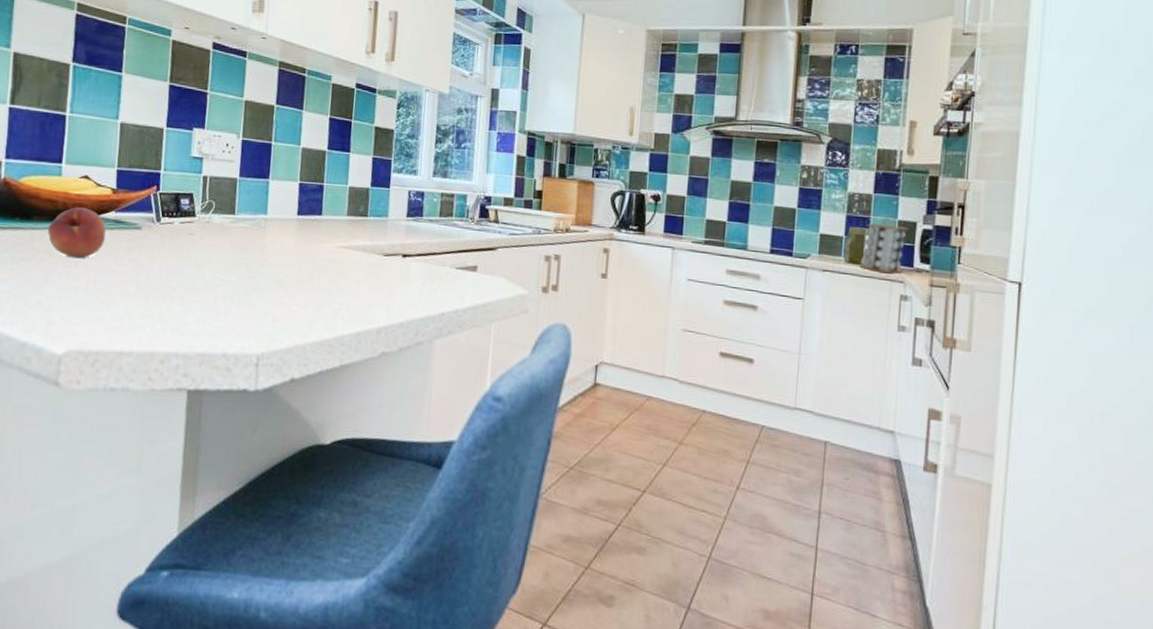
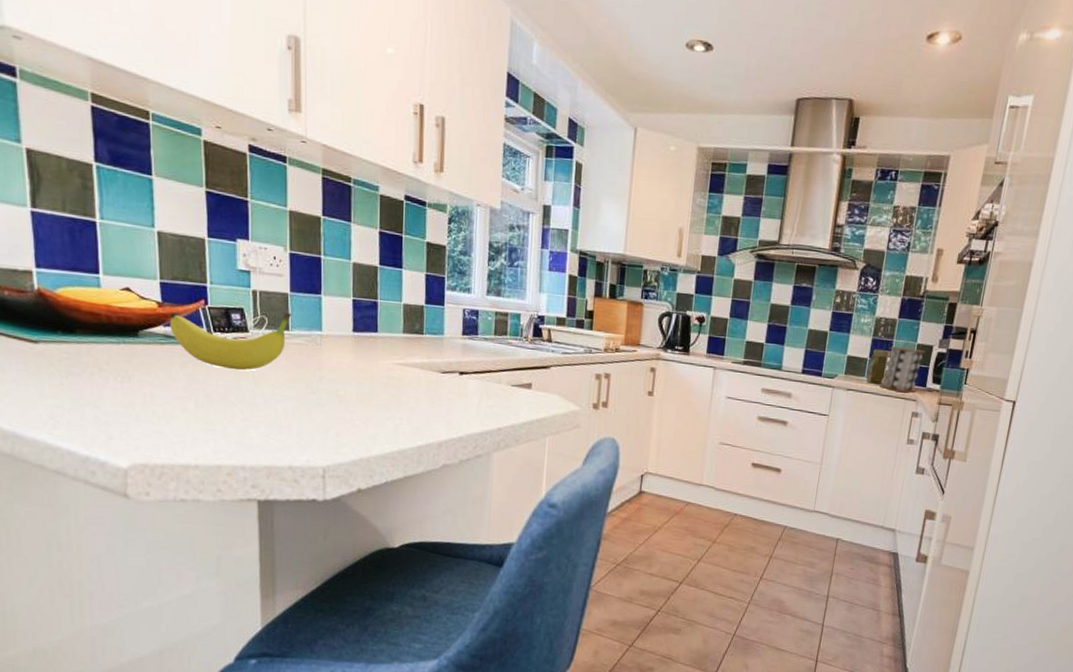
fruit: present [48,207,106,259] -> none [94,321,157,374]
fruit: none [121,197,239,255] -> present [169,312,292,371]

